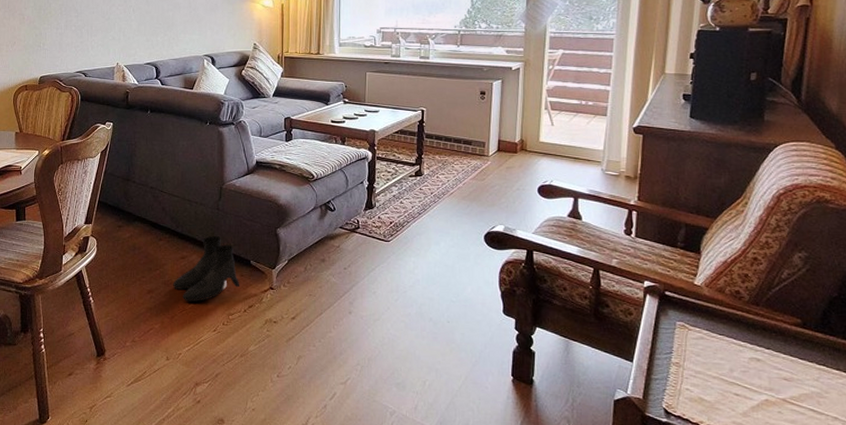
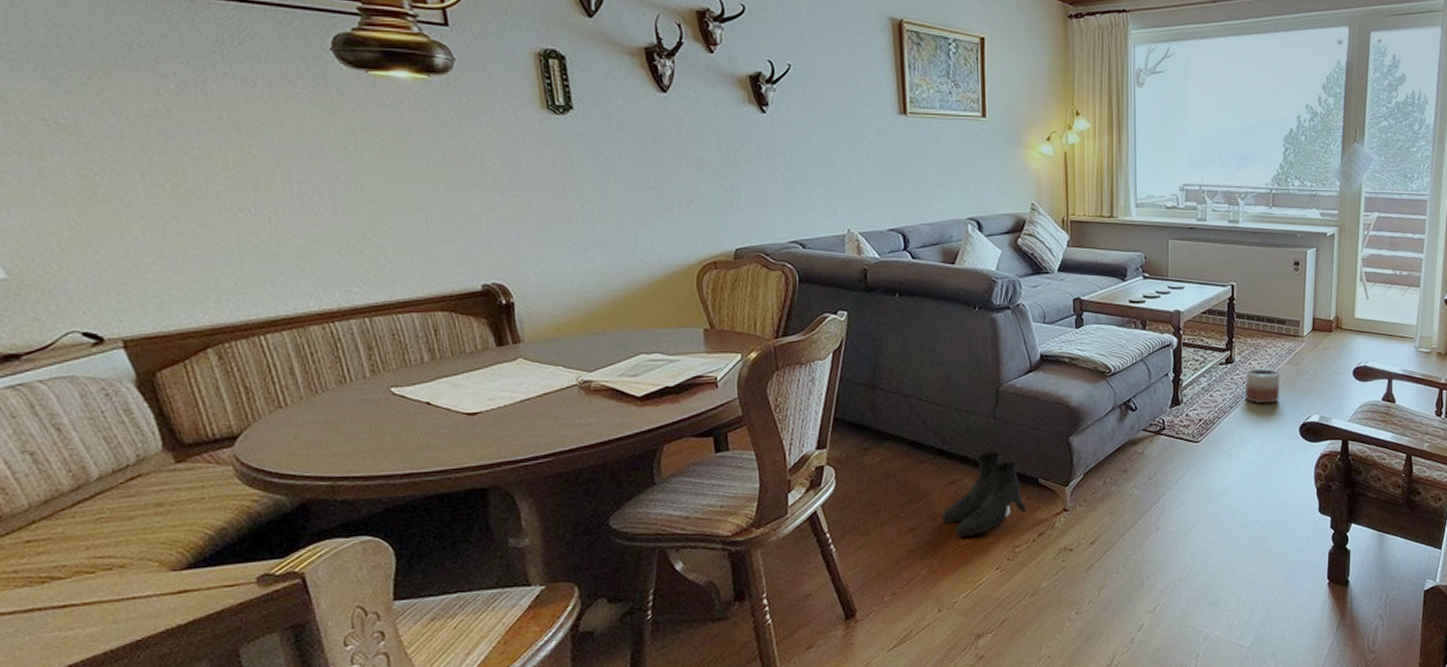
planter: none [433,181,466,213] -> present [1245,368,1280,404]

